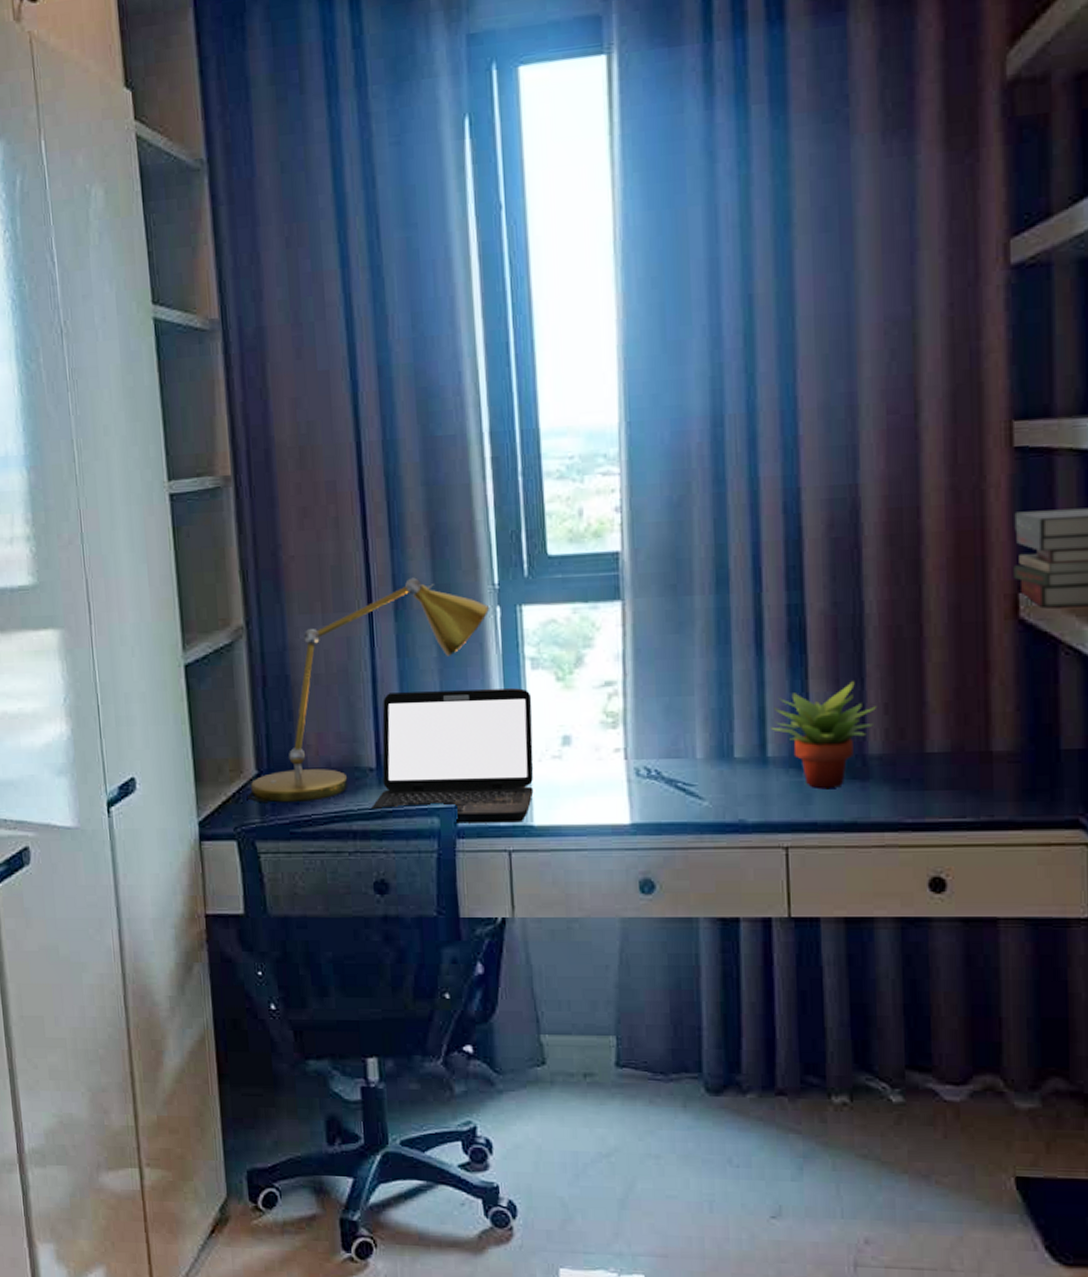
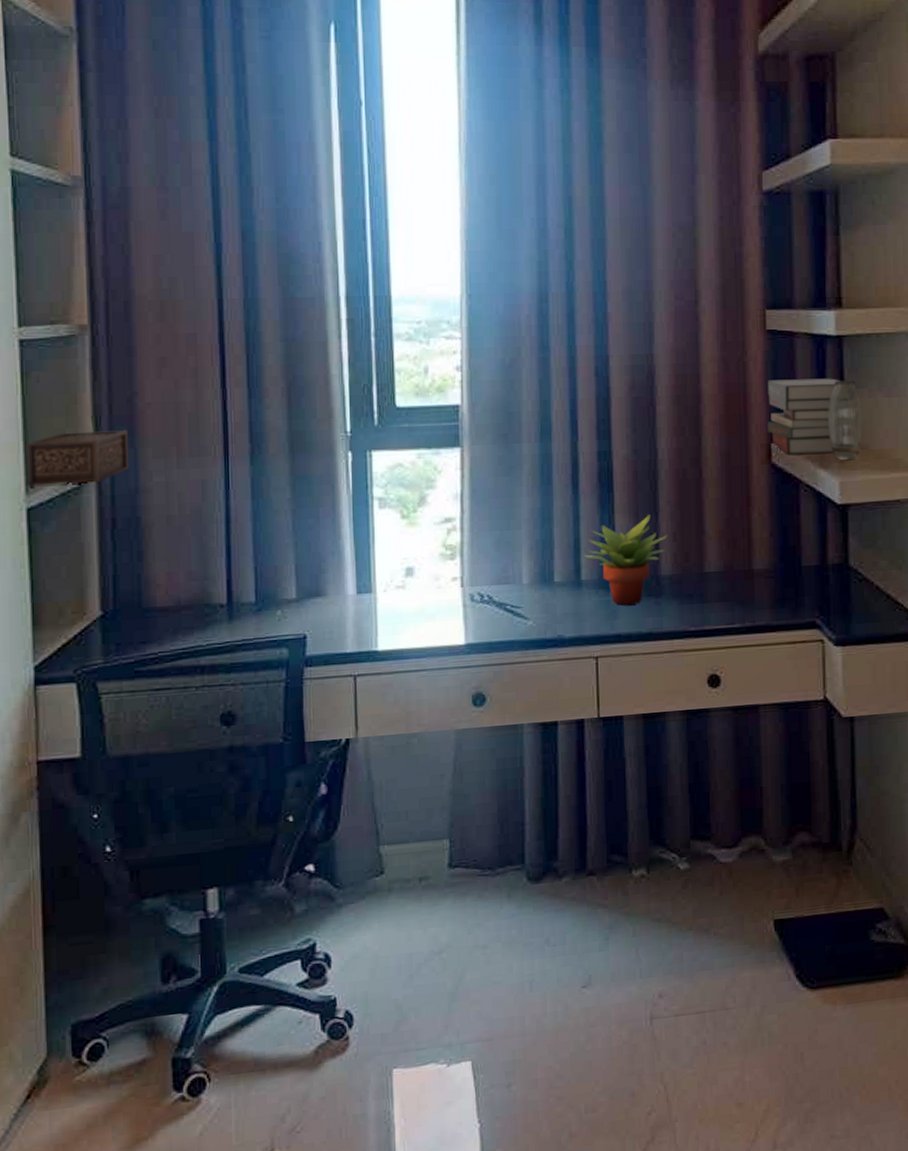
decorative box: none [180,585,277,644] -> present [26,430,130,487]
desk lamp: present [248,577,490,804] -> none [90,425,342,644]
laptop: present [369,688,534,824] -> none [218,526,379,653]

